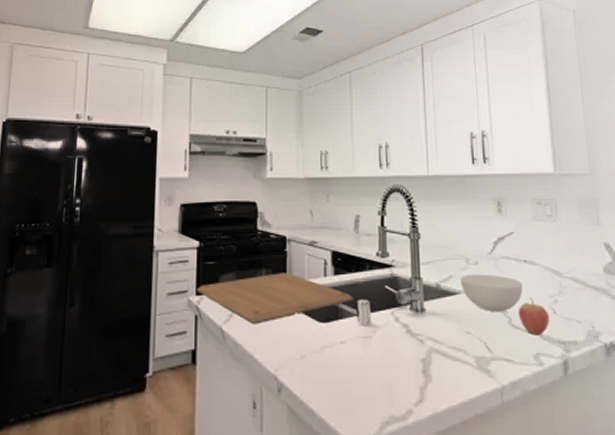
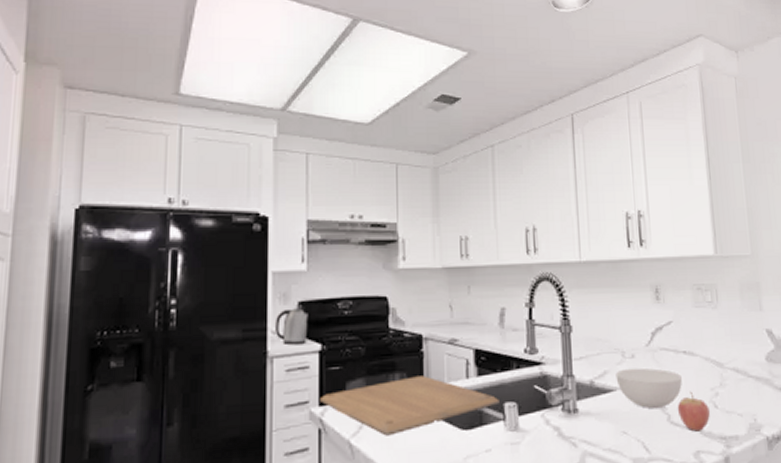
kettle: none [161,210,189,242] -> present [275,308,308,346]

